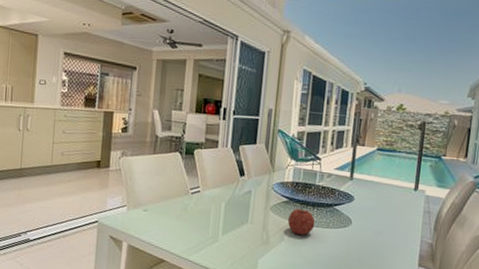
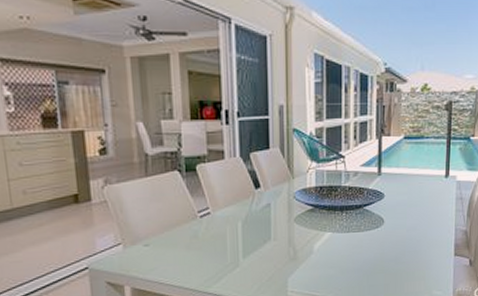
fruit: present [287,207,315,235] -> none [315,213,345,244]

